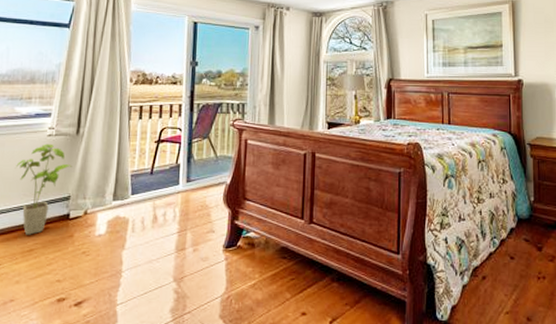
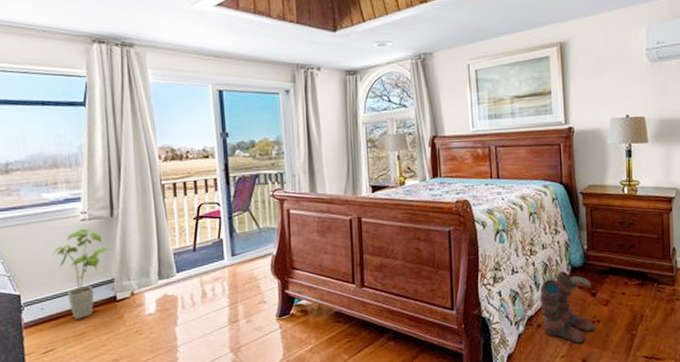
boots: none [485,221,541,301] -> present [540,270,596,345]

